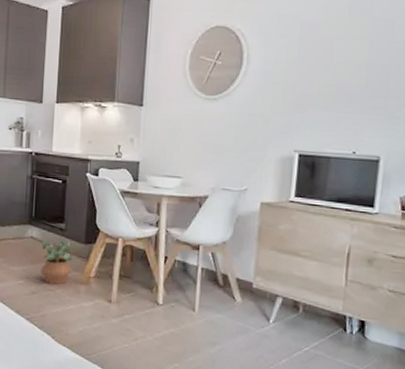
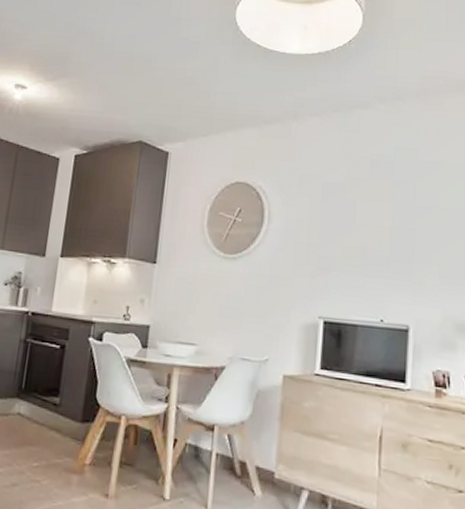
potted plant: present [40,239,72,285] -> none [25,416,66,474]

